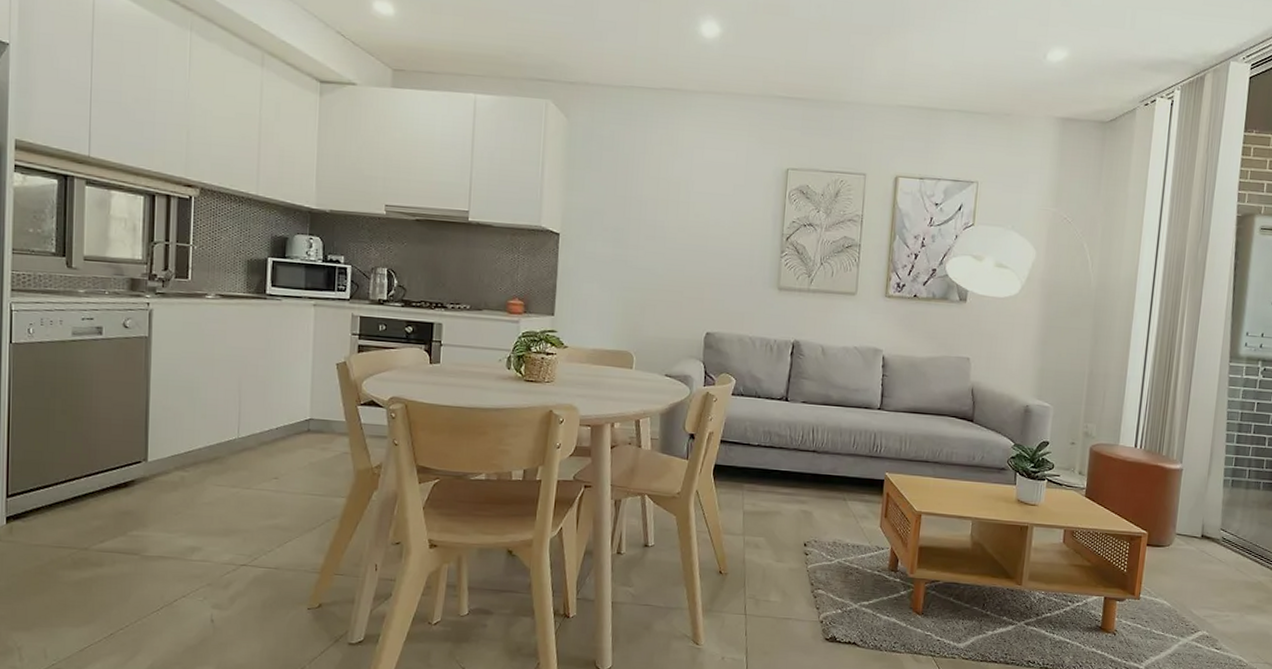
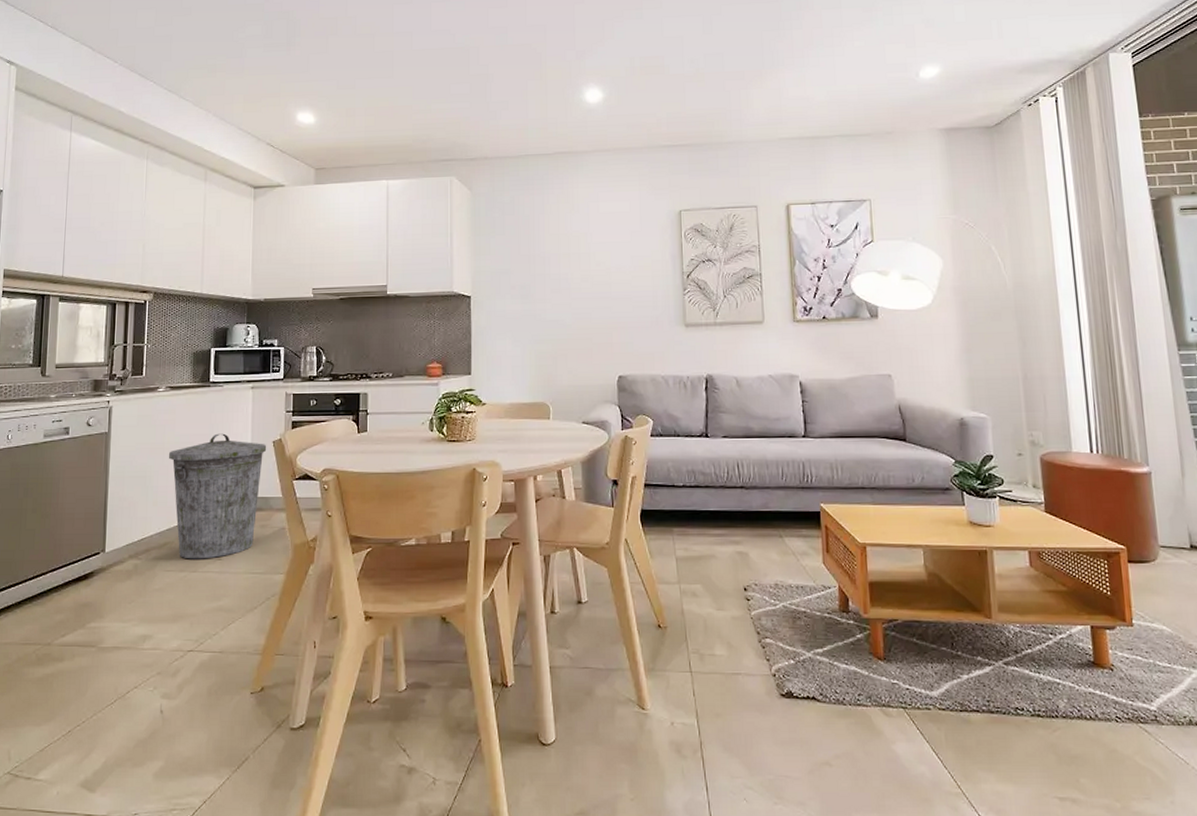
trash can: none [219,349,330,477] -> present [169,433,267,559]

